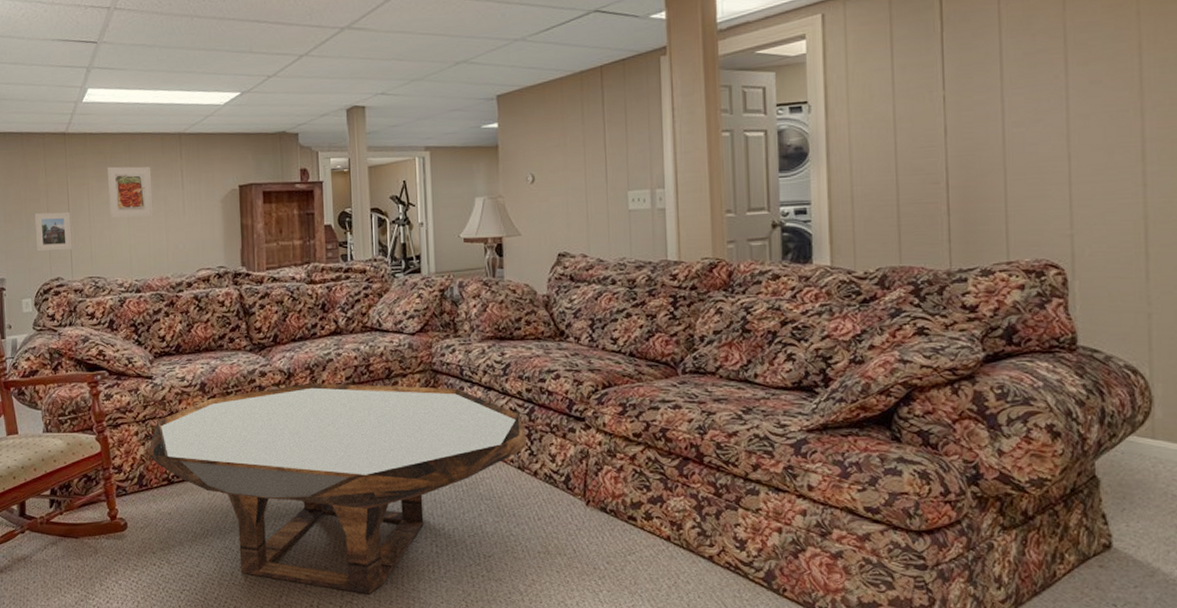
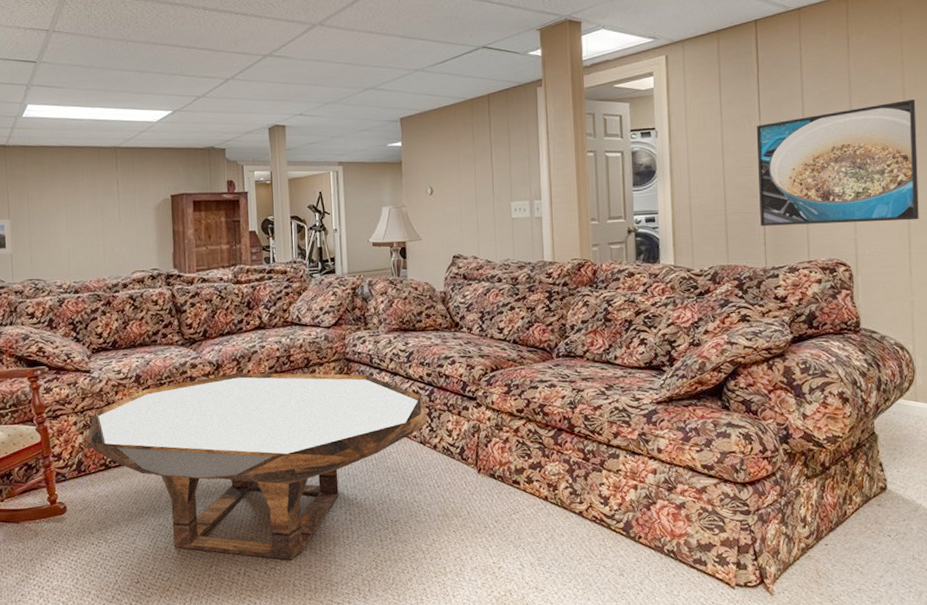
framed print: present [108,166,154,218] -> none [47,177,91,225]
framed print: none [939,58,1160,220] -> present [756,98,919,226]

